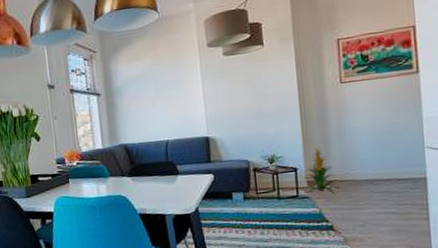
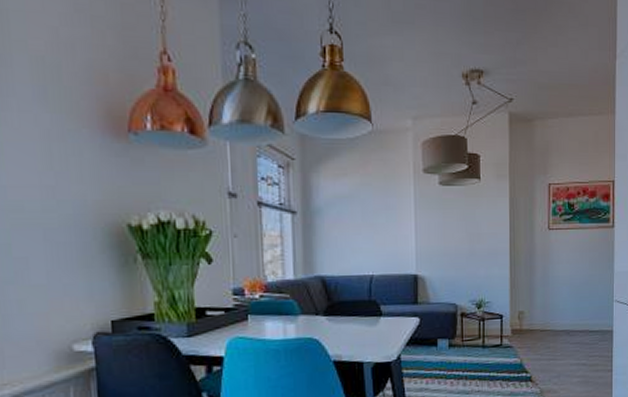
indoor plant: present [302,147,340,192] -> none [507,294,540,342]

